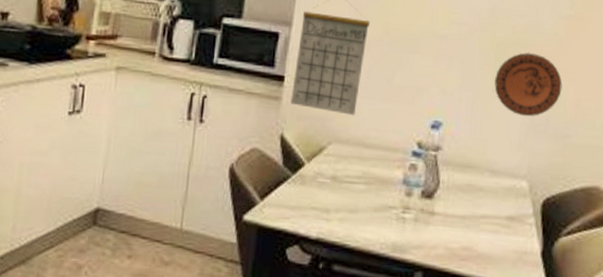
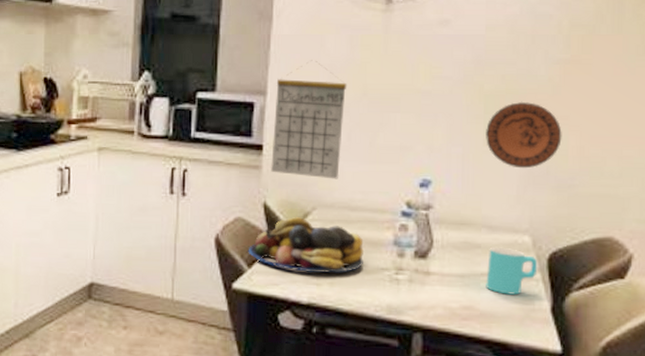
fruit bowl: none [261,151,375,210] -> present [248,217,364,273]
cup: none [484,190,533,238] -> present [486,247,538,295]

